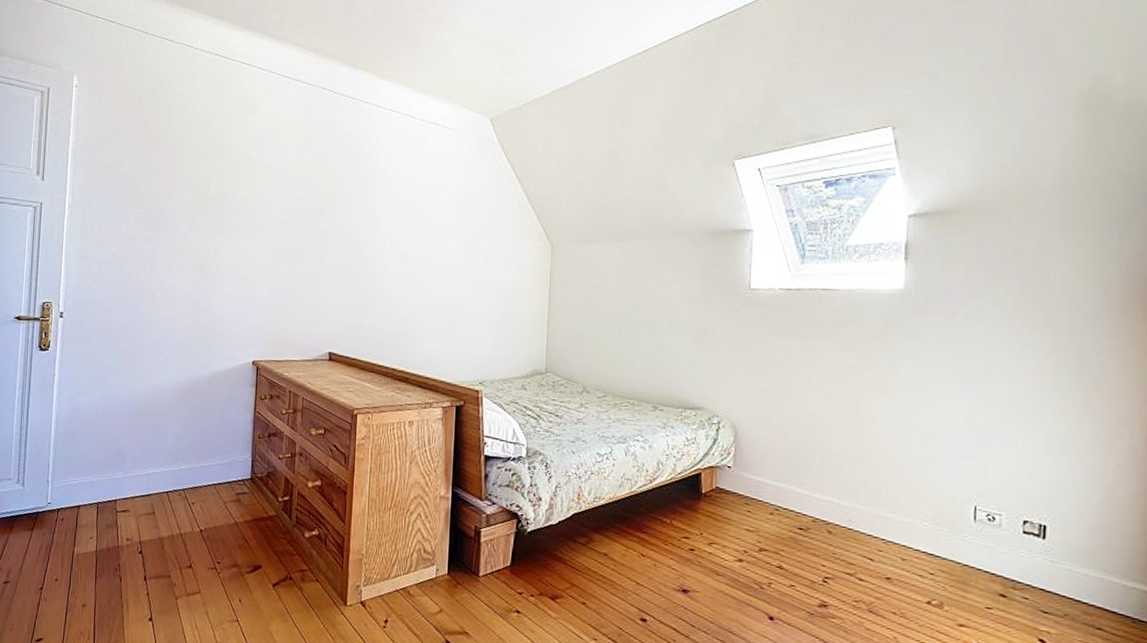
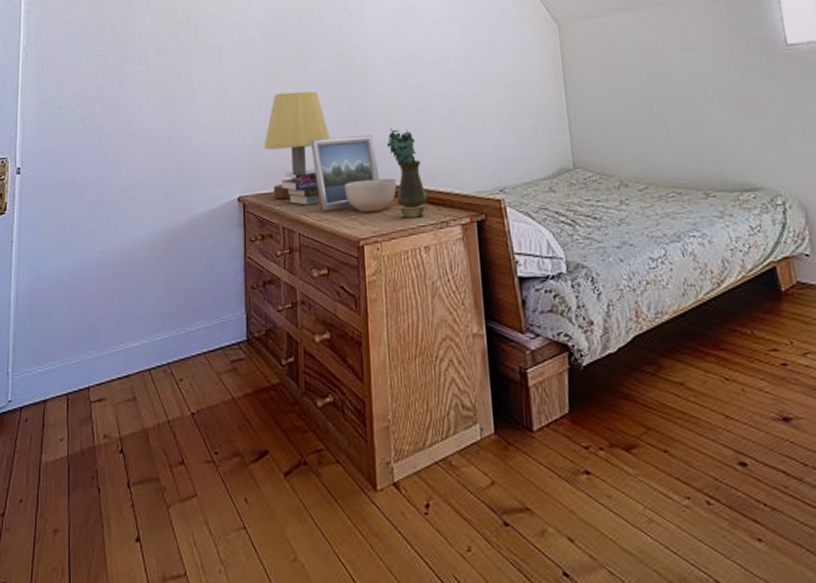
table lamp: none [279,275,338,368] -> present [264,91,330,200]
books: none [291,344,324,376] -> present [281,169,320,206]
picture frame: none [320,319,377,383] -> present [310,135,379,212]
bowl: none [345,359,392,388] -> present [343,178,397,213]
vase: none [387,318,416,397] -> present [387,128,427,219]

